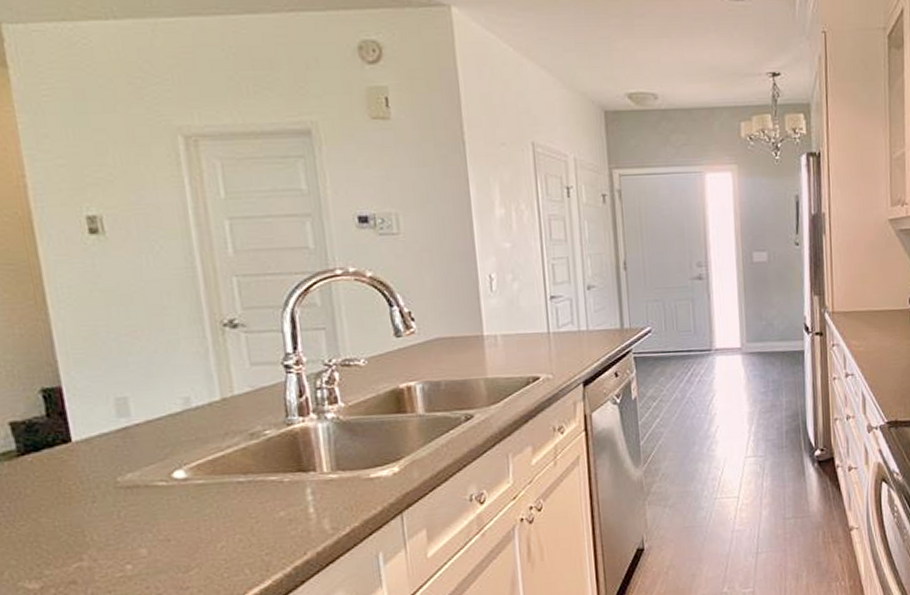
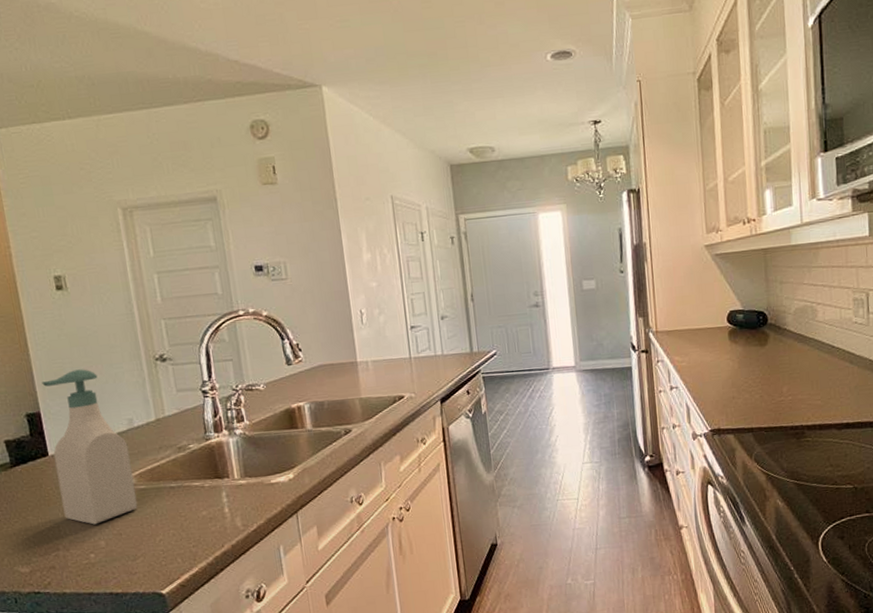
soap bottle: none [65,334,194,529] -> present [42,369,138,525]

